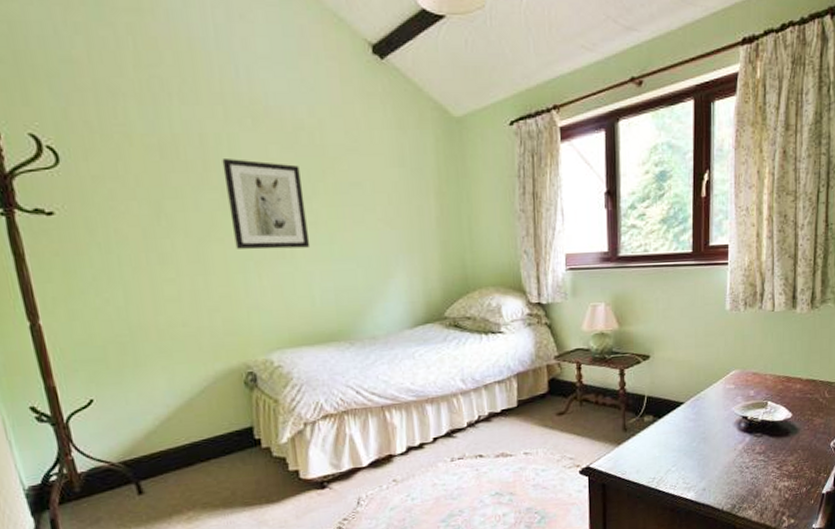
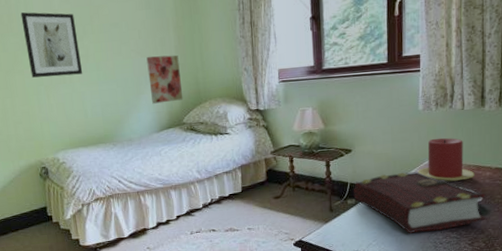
wall art: none [398,228,446,291] -> present [146,55,183,104]
book: none [650,383,797,457] -> present [353,172,488,234]
candle: none [723,343,784,395] -> present [418,137,475,182]

